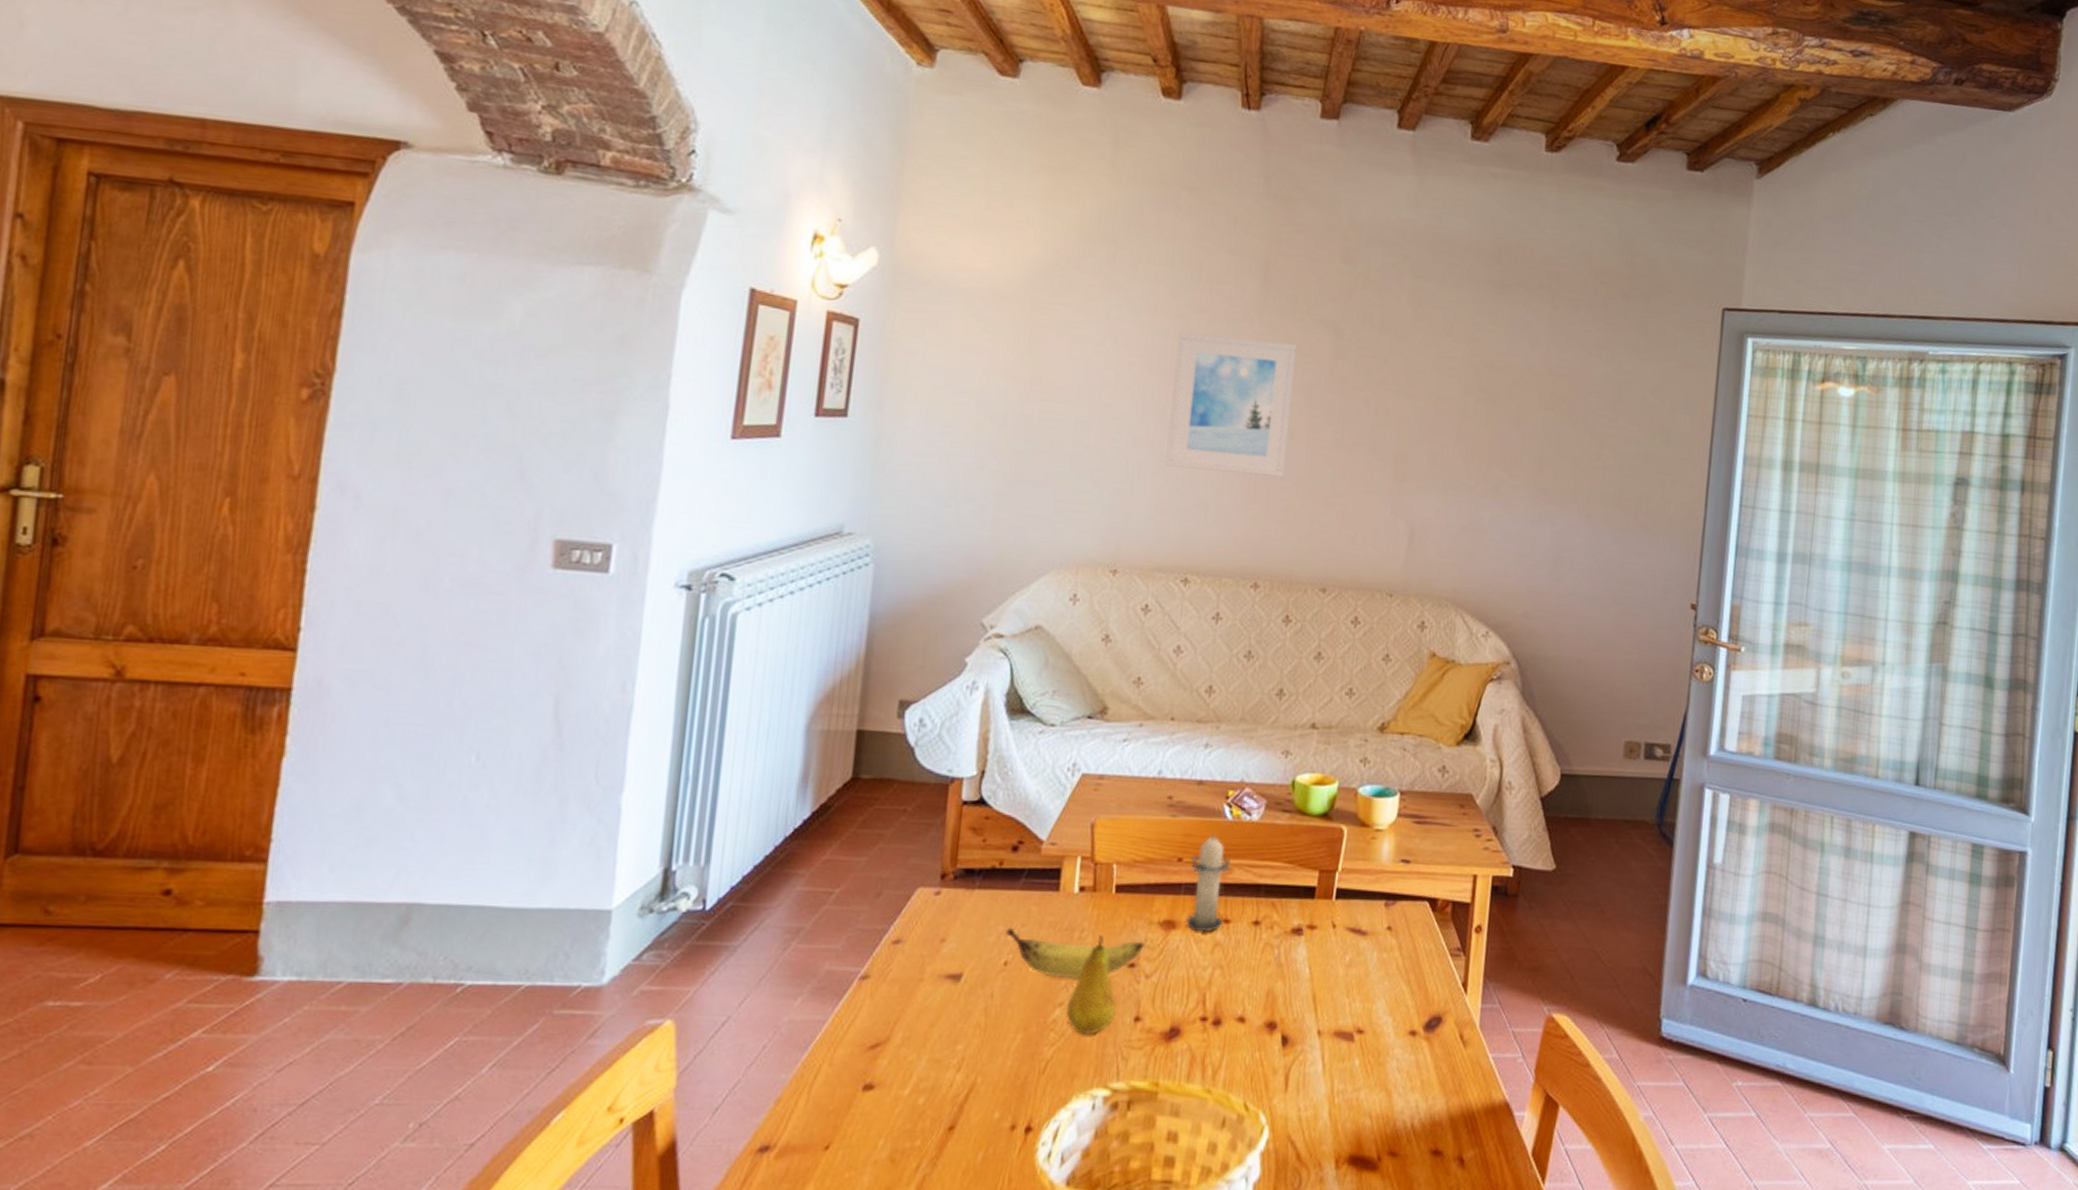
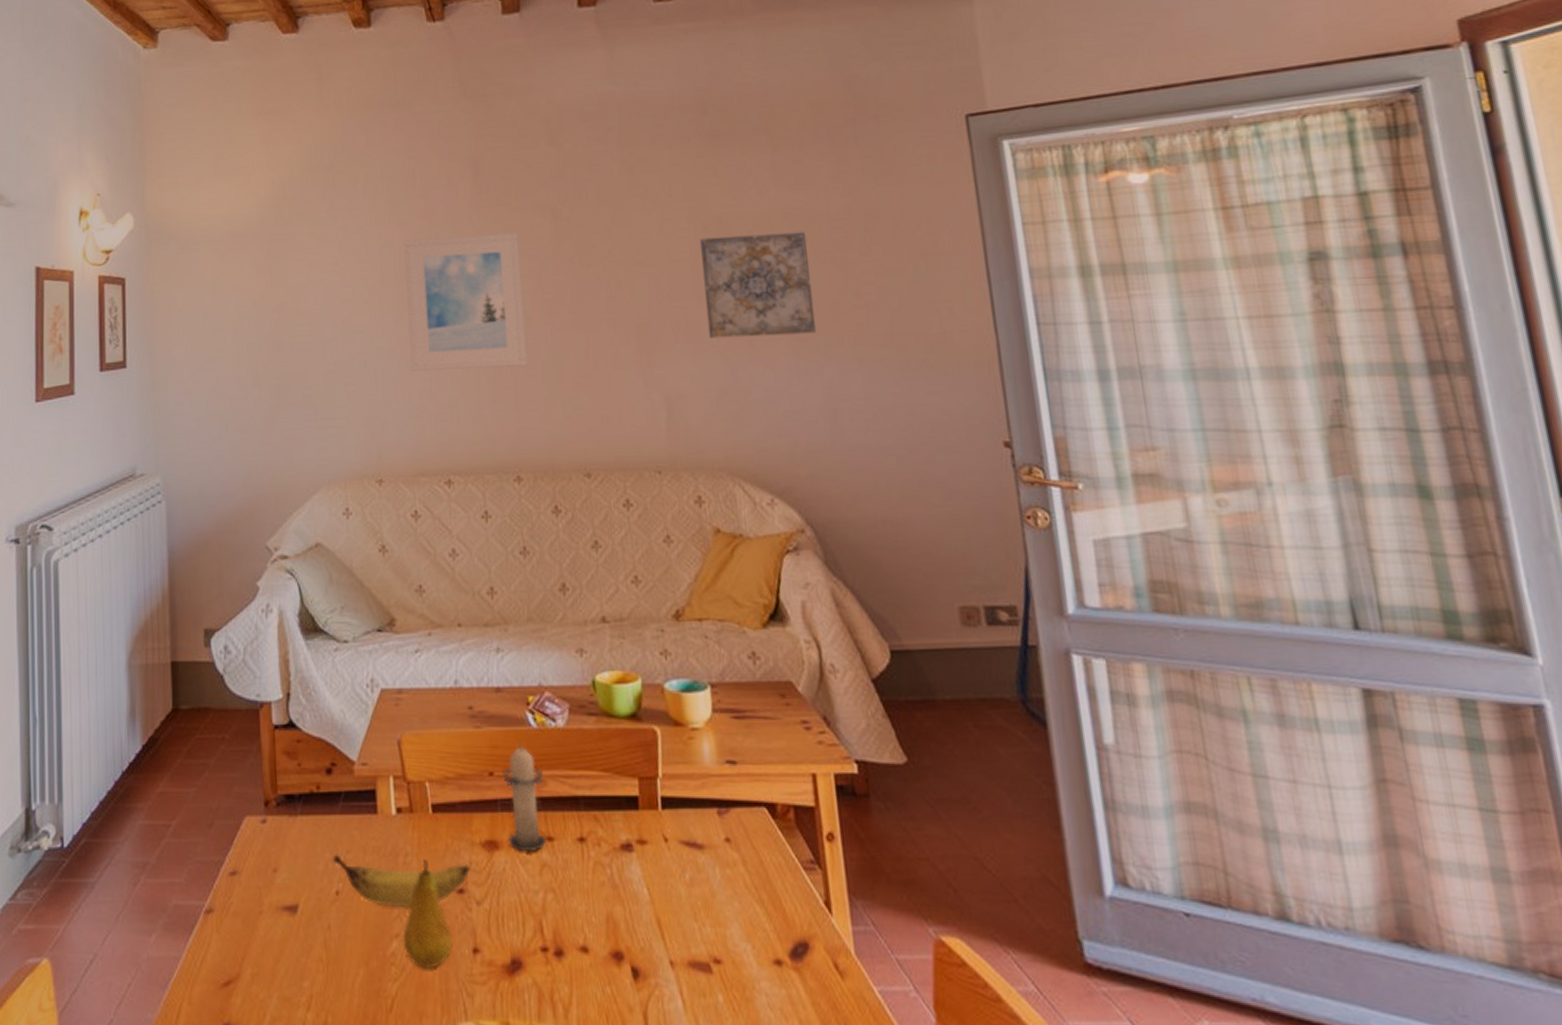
wall art: none [1460,380,1566,486] -> present [699,232,817,339]

